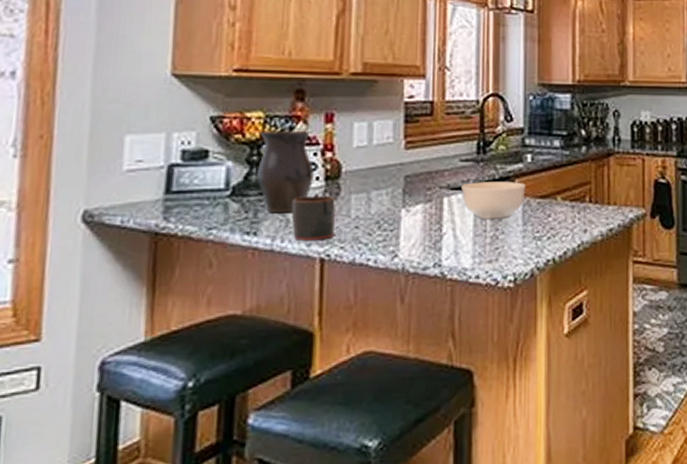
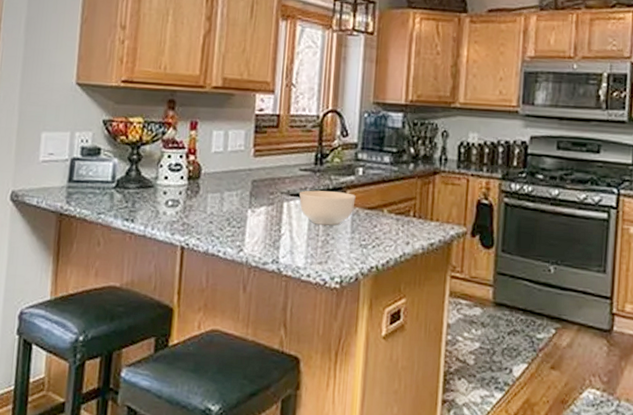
vase: present [256,130,314,213] -> none [135,134,180,206]
mug: present [291,195,336,242] -> none [160,192,195,231]

